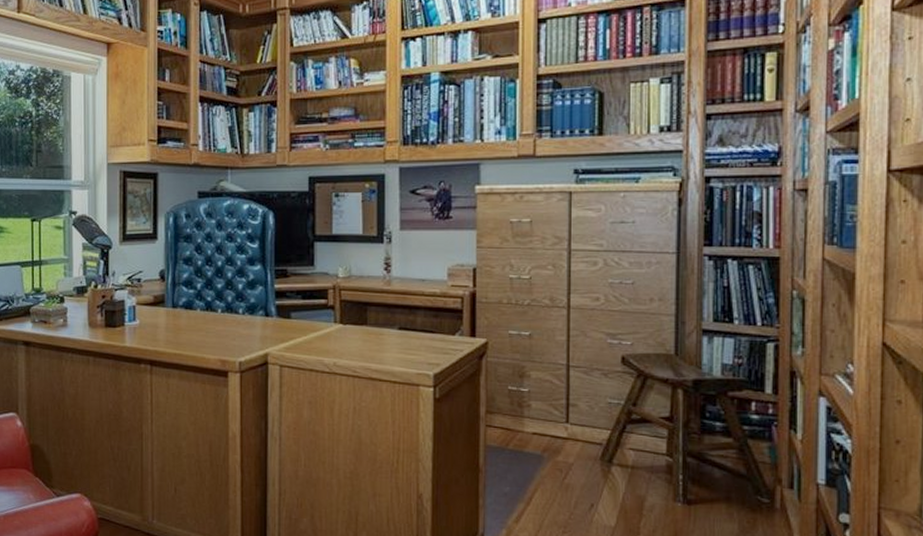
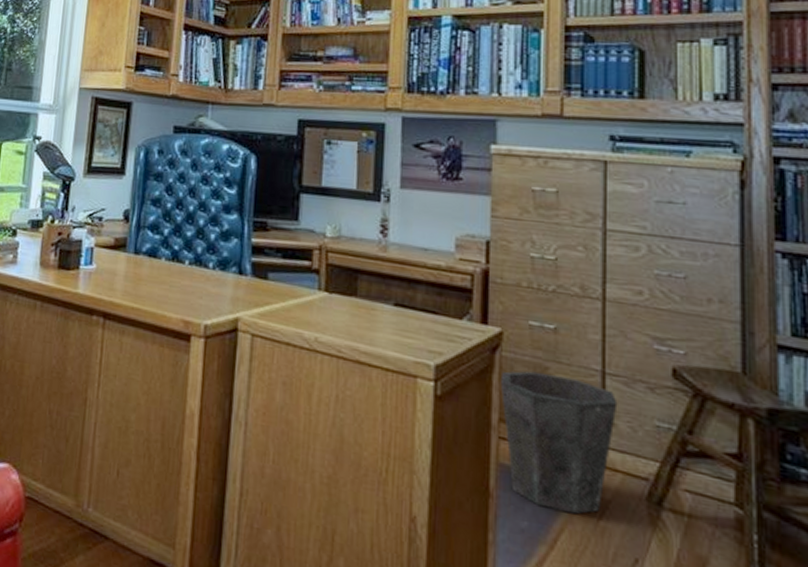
waste bin: none [486,370,579,477] -> present [500,371,618,514]

